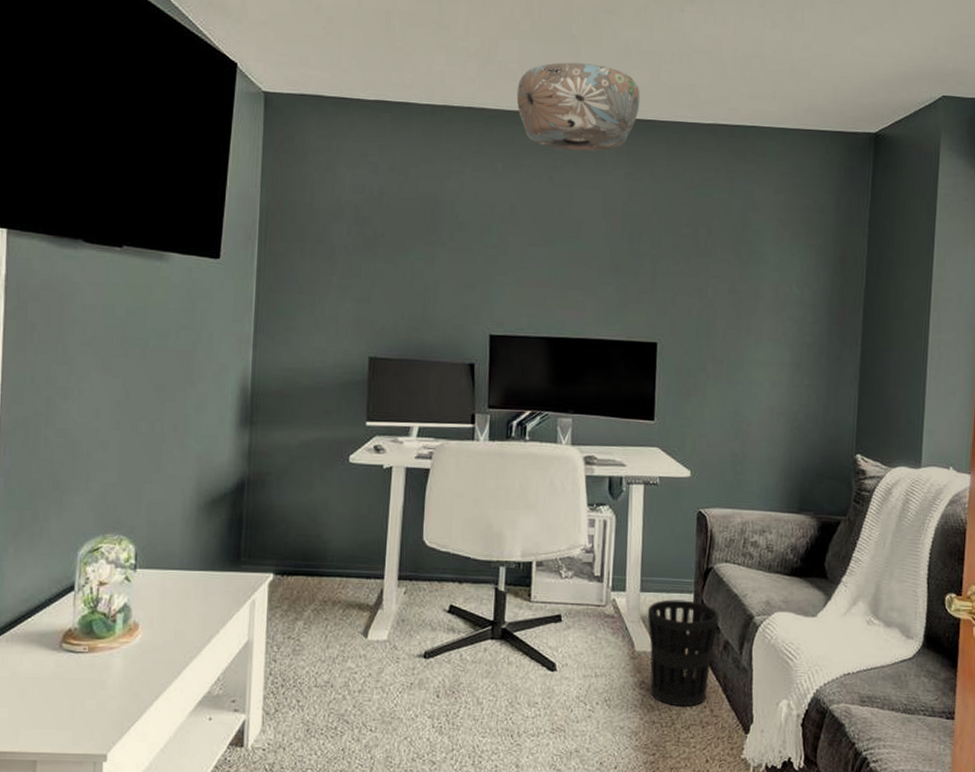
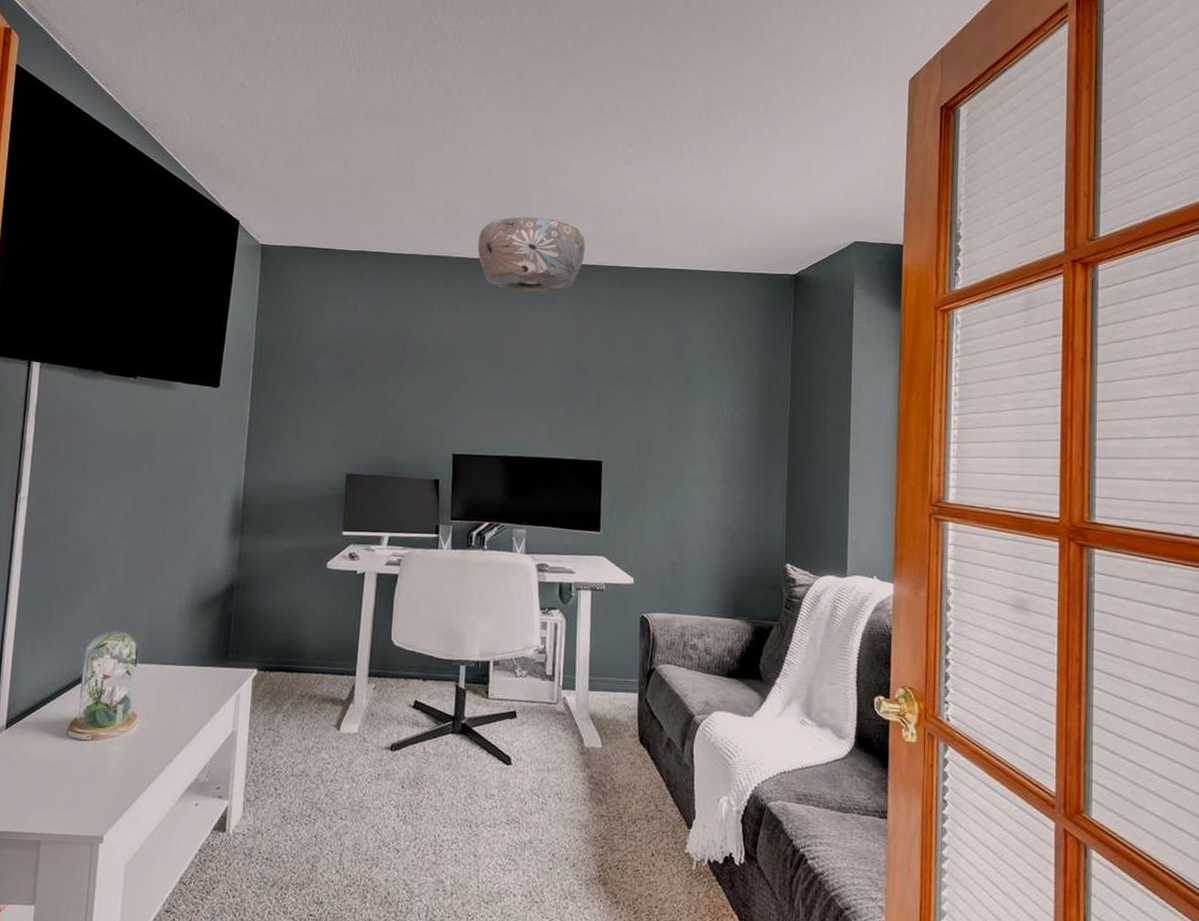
wastebasket: present [647,599,719,707] -> none [595,698,662,802]

